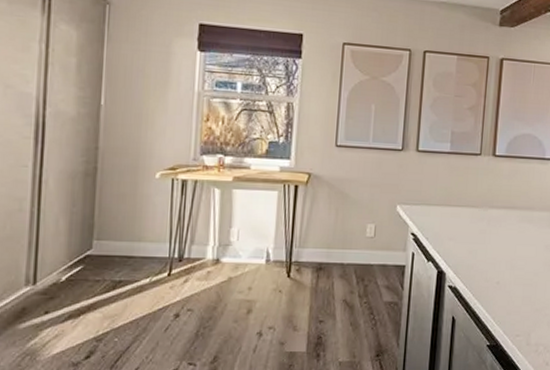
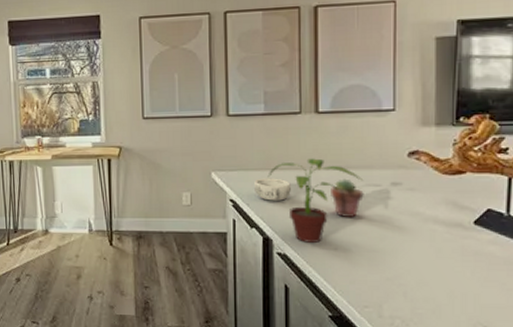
decorative bowl: none [434,213,466,236] -> present [254,178,291,201]
potted plant: none [447,197,525,276] -> present [267,158,362,243]
potted succulent: none [498,218,525,253] -> present [331,178,364,217]

